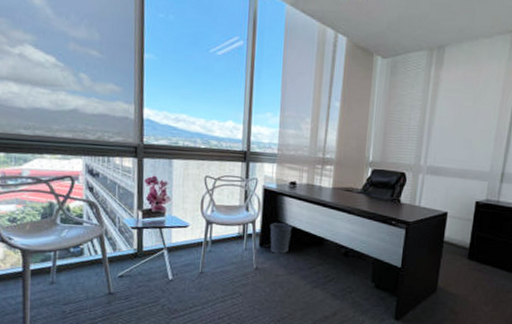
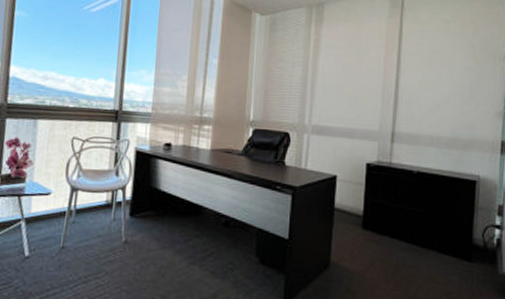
wastebasket: present [270,223,293,254] -> none [141,189,167,225]

